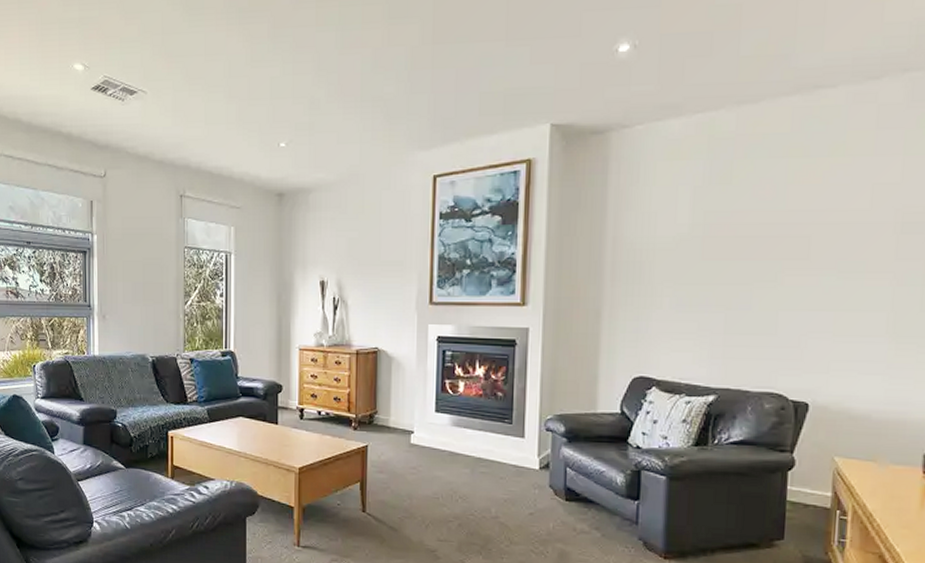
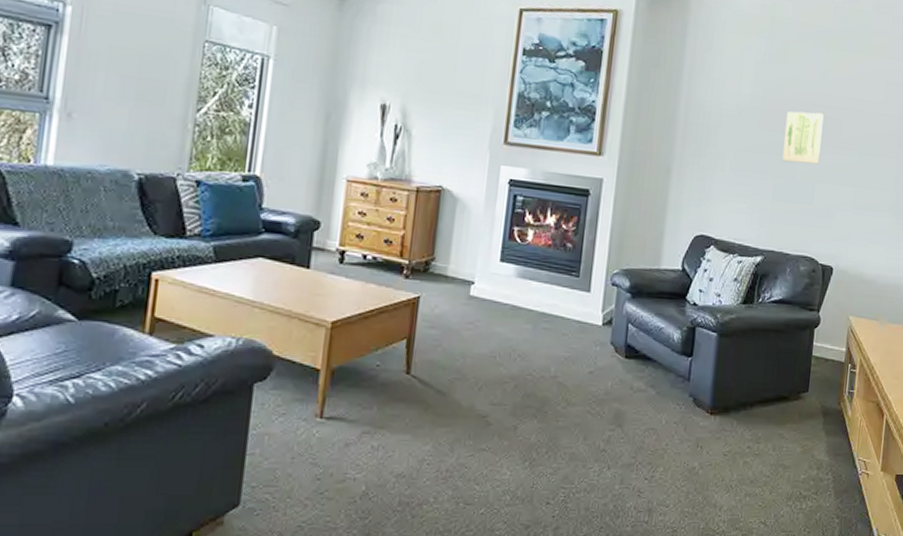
wall art: none [733,232,786,292] -> present [781,111,824,165]

